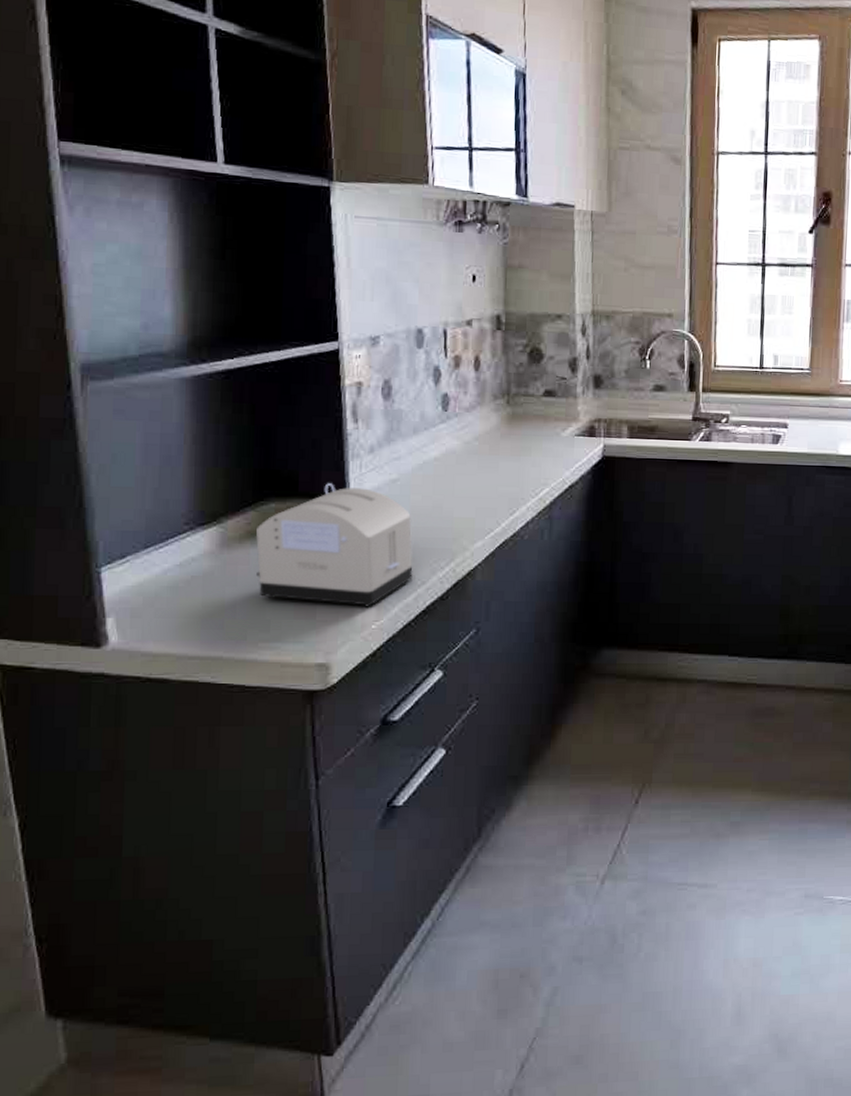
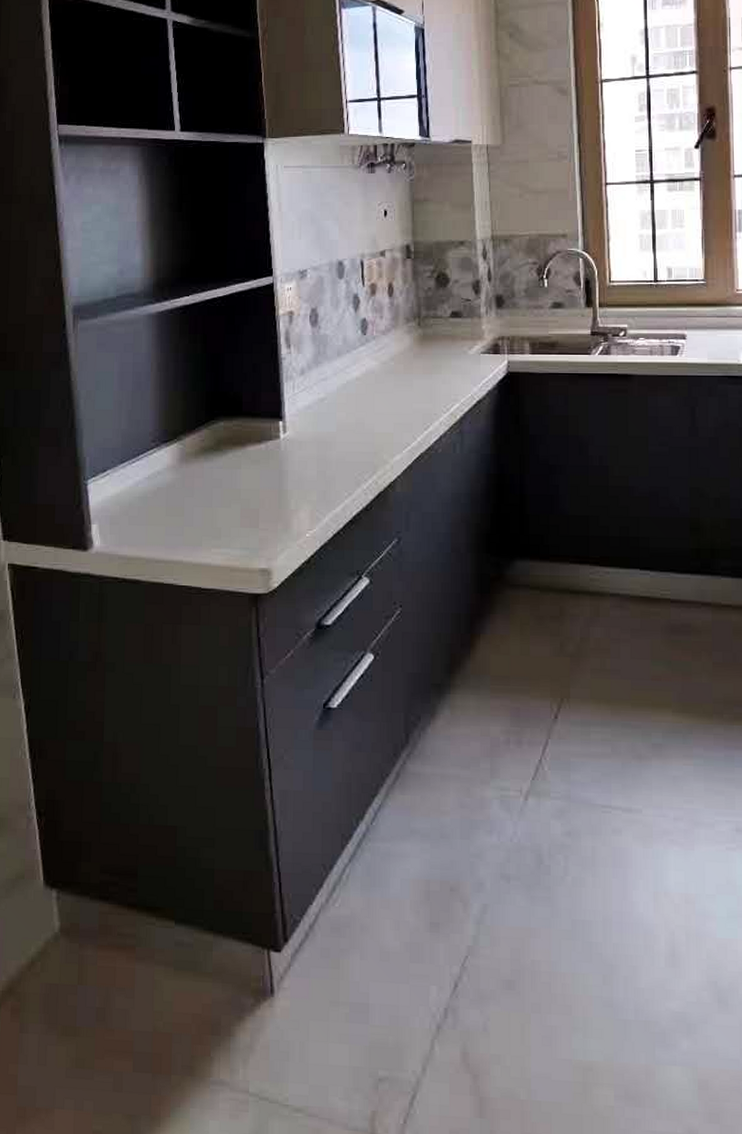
toaster: present [256,483,413,607] -> none [209,403,340,517]

